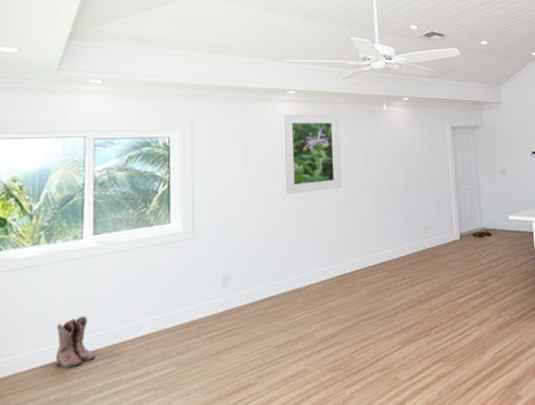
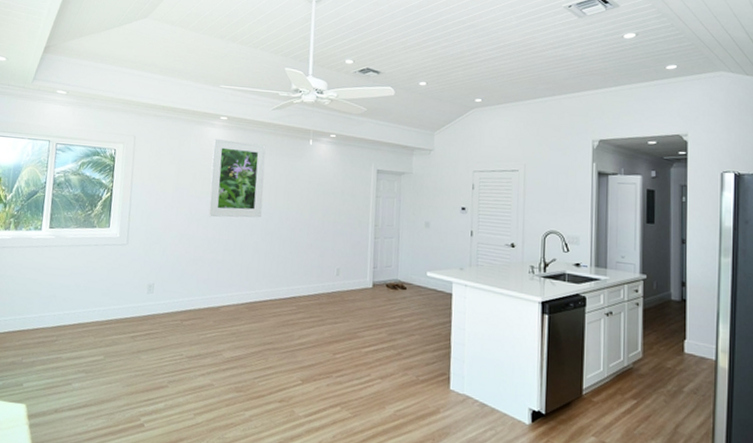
boots: present [55,316,95,368] -> none [14,296,43,338]

